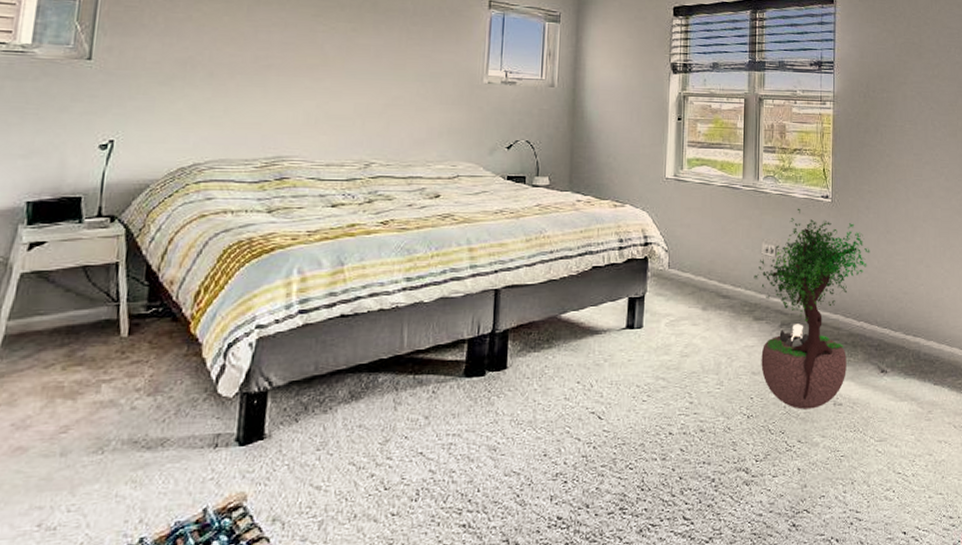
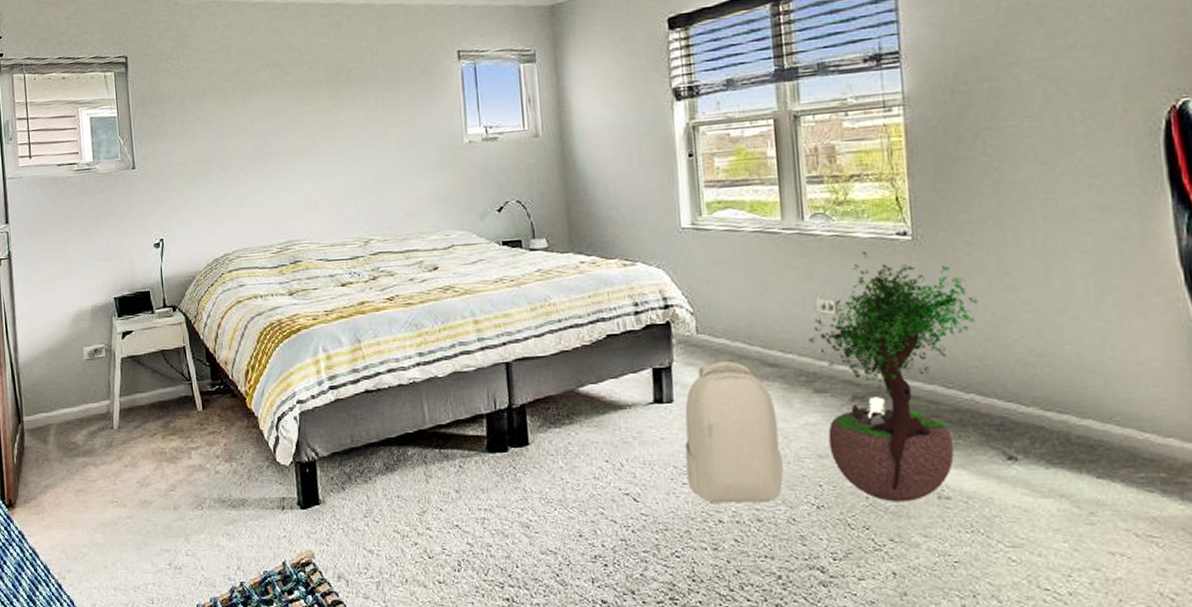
backpack: none [647,293,725,417] -> present [685,361,784,503]

